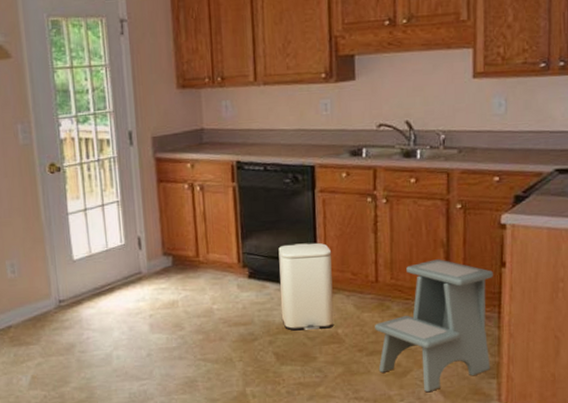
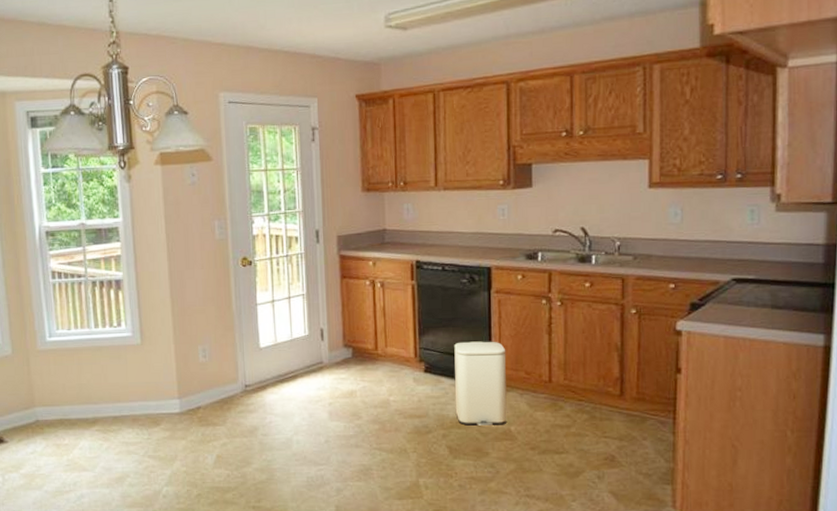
step stool: present [375,259,493,393] -> none [548,362,668,495]

